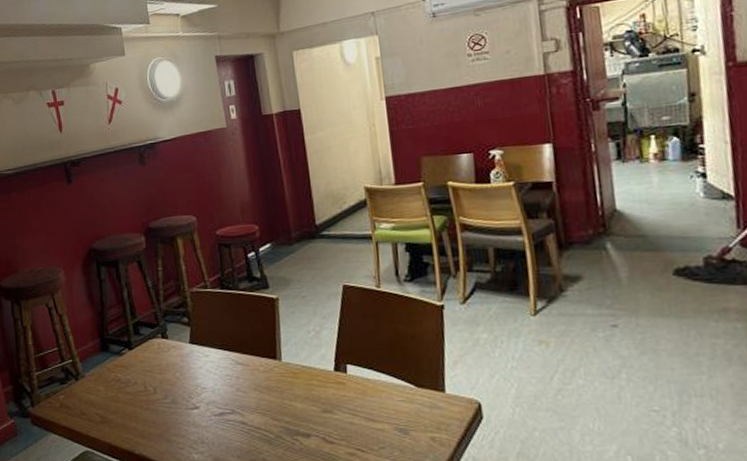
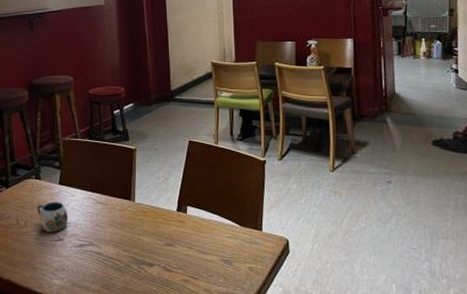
mug: none [166,364,204,400] -> present [37,202,69,233]

